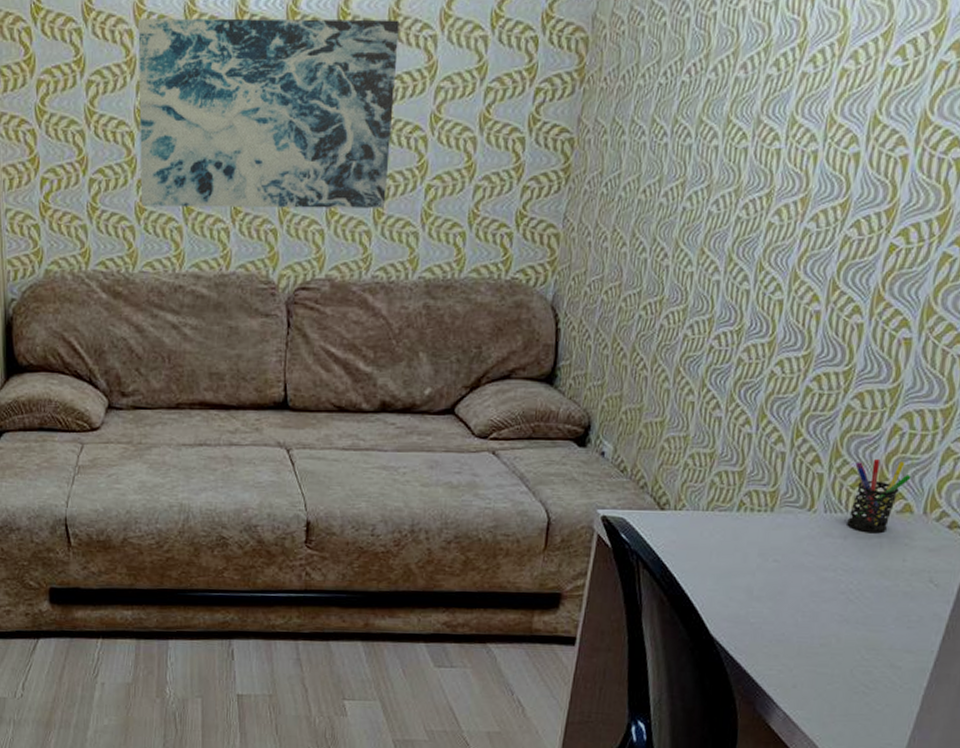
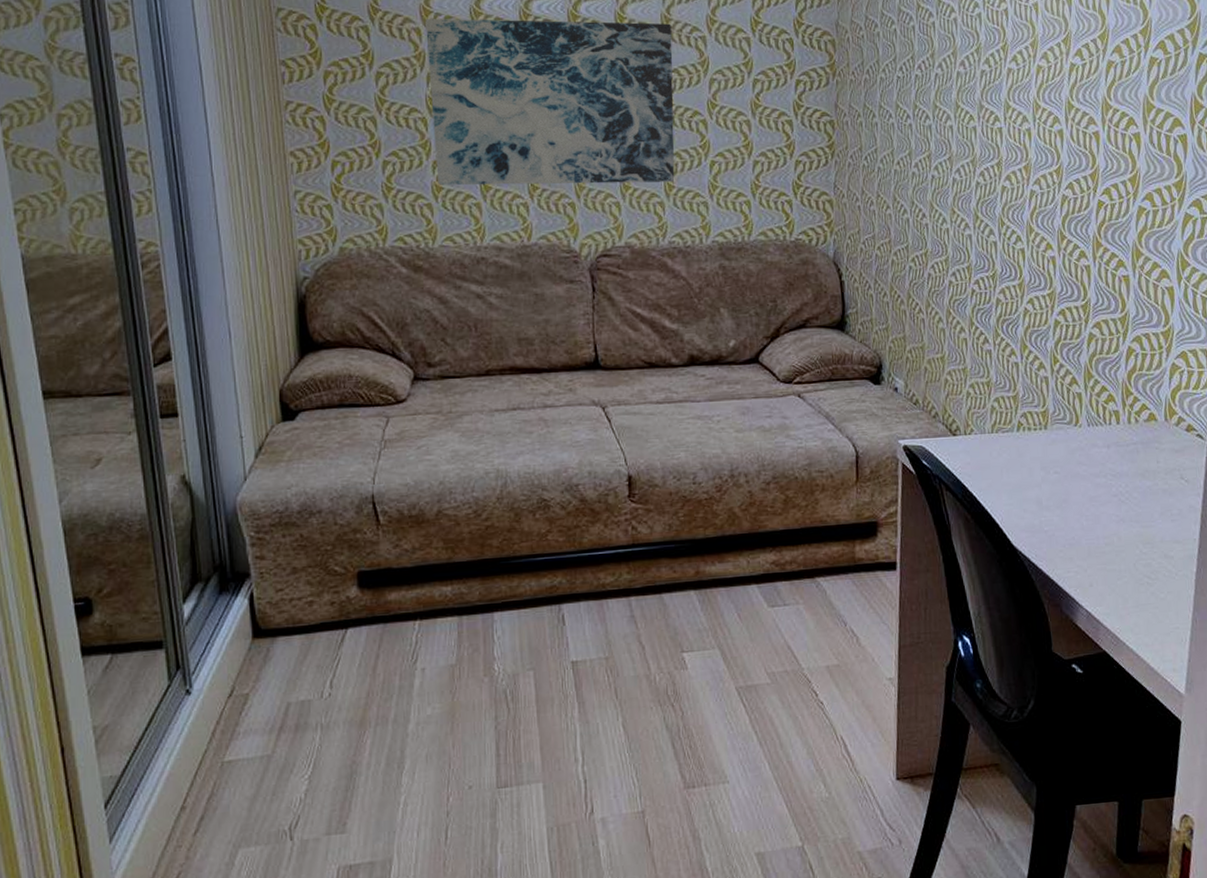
pen holder: present [847,459,911,532] -> none [1105,377,1150,440]

